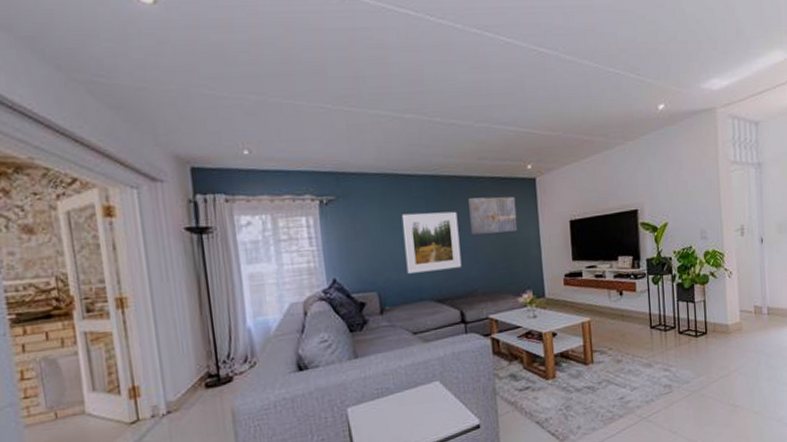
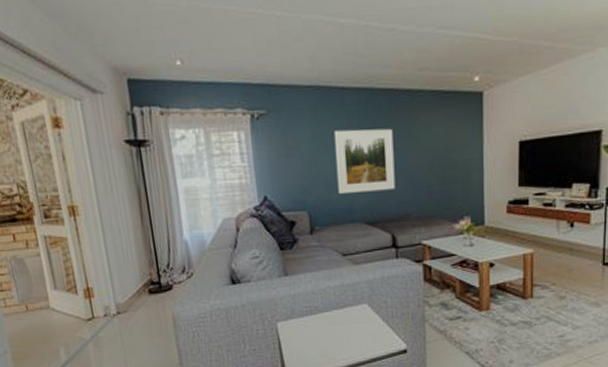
wall art: present [468,196,518,235] -> none [406,113,459,155]

